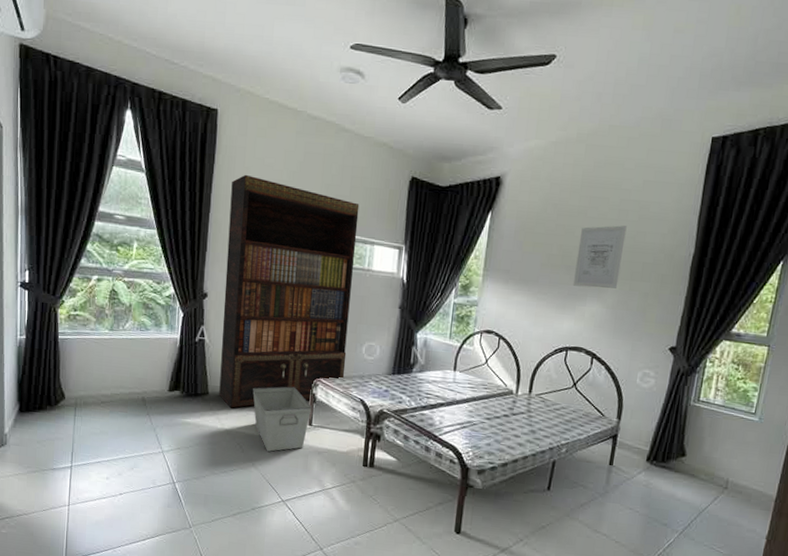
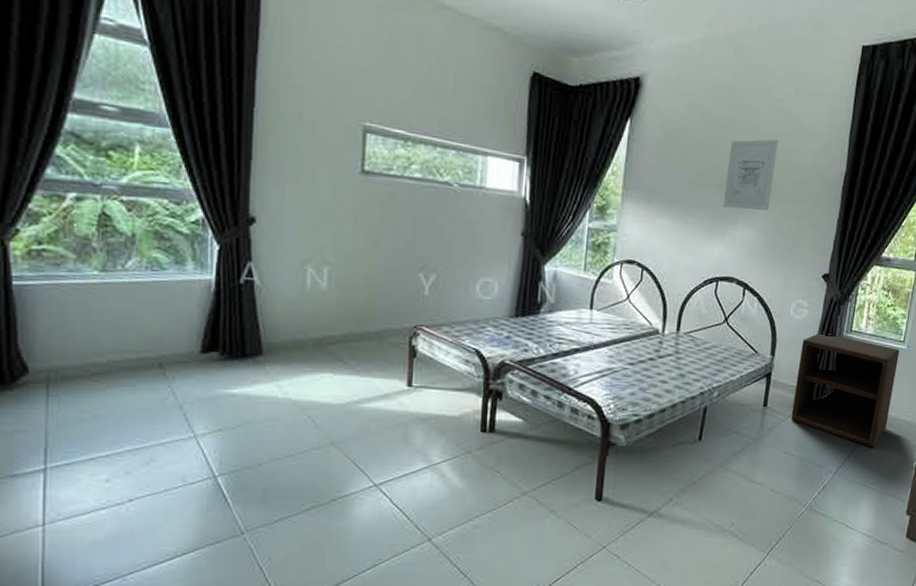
bookshelf: present [219,174,360,408] -> none [278,56,467,371]
storage bin: present [253,386,312,452] -> none [328,338,412,424]
nightstand: none [636,400,751,513] -> present [791,332,900,448]

